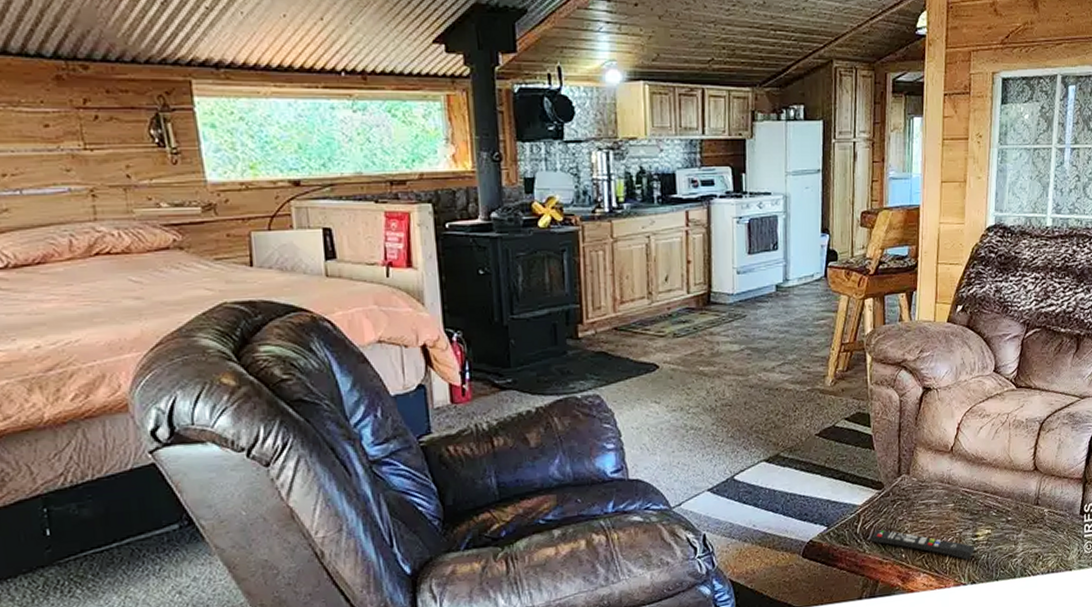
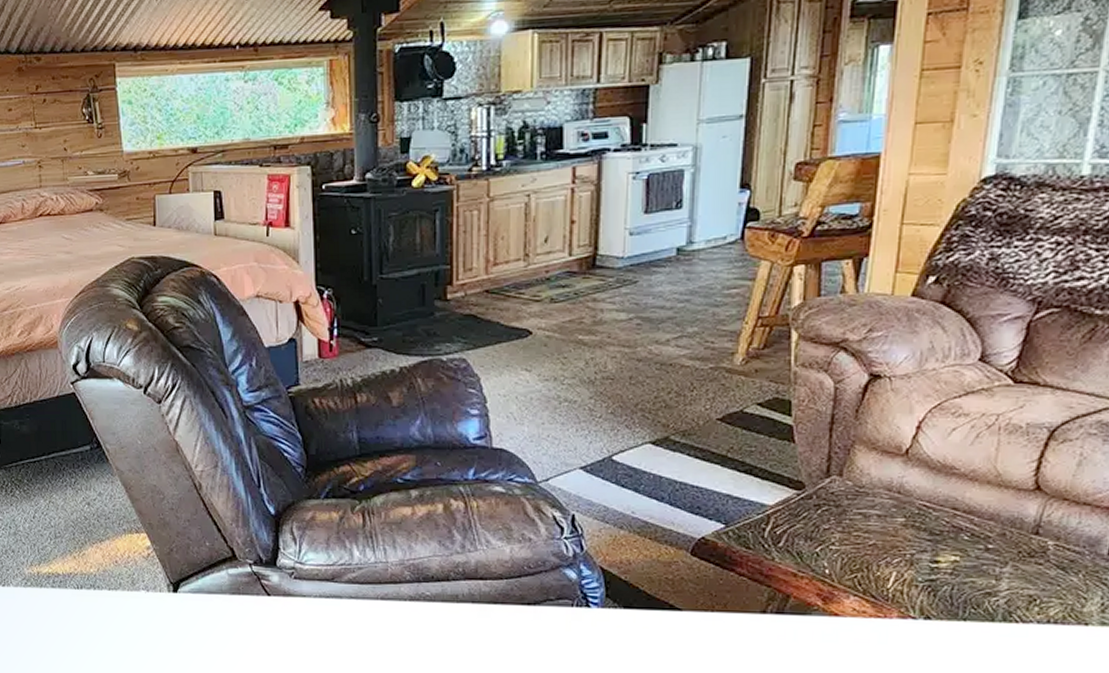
remote control: present [871,529,976,560] -> none [783,537,934,590]

